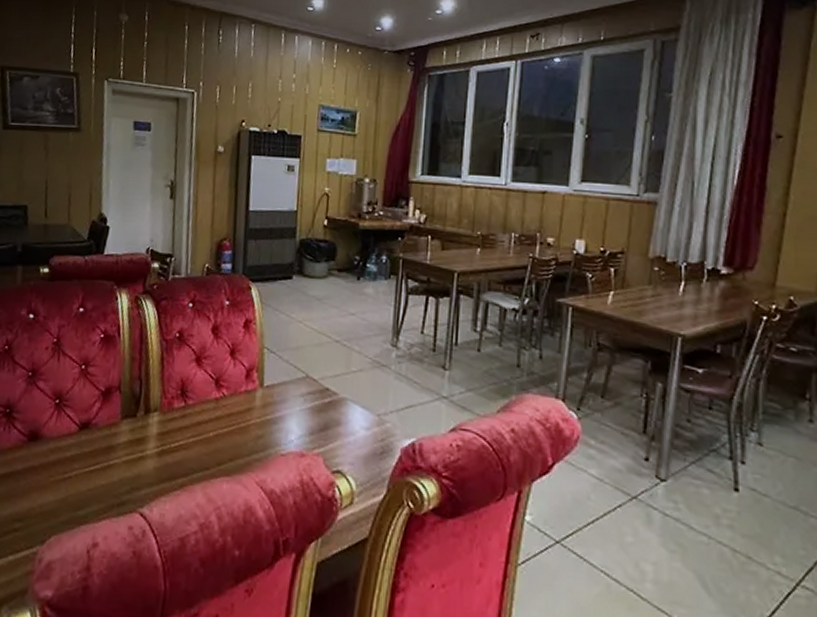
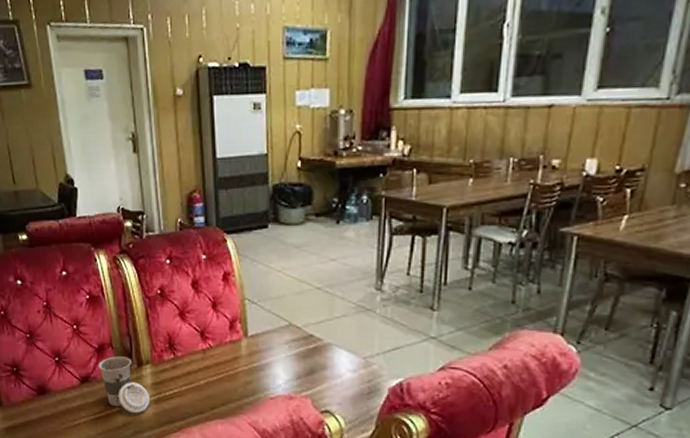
cup: none [101,401,154,468] -> present [98,356,151,414]

